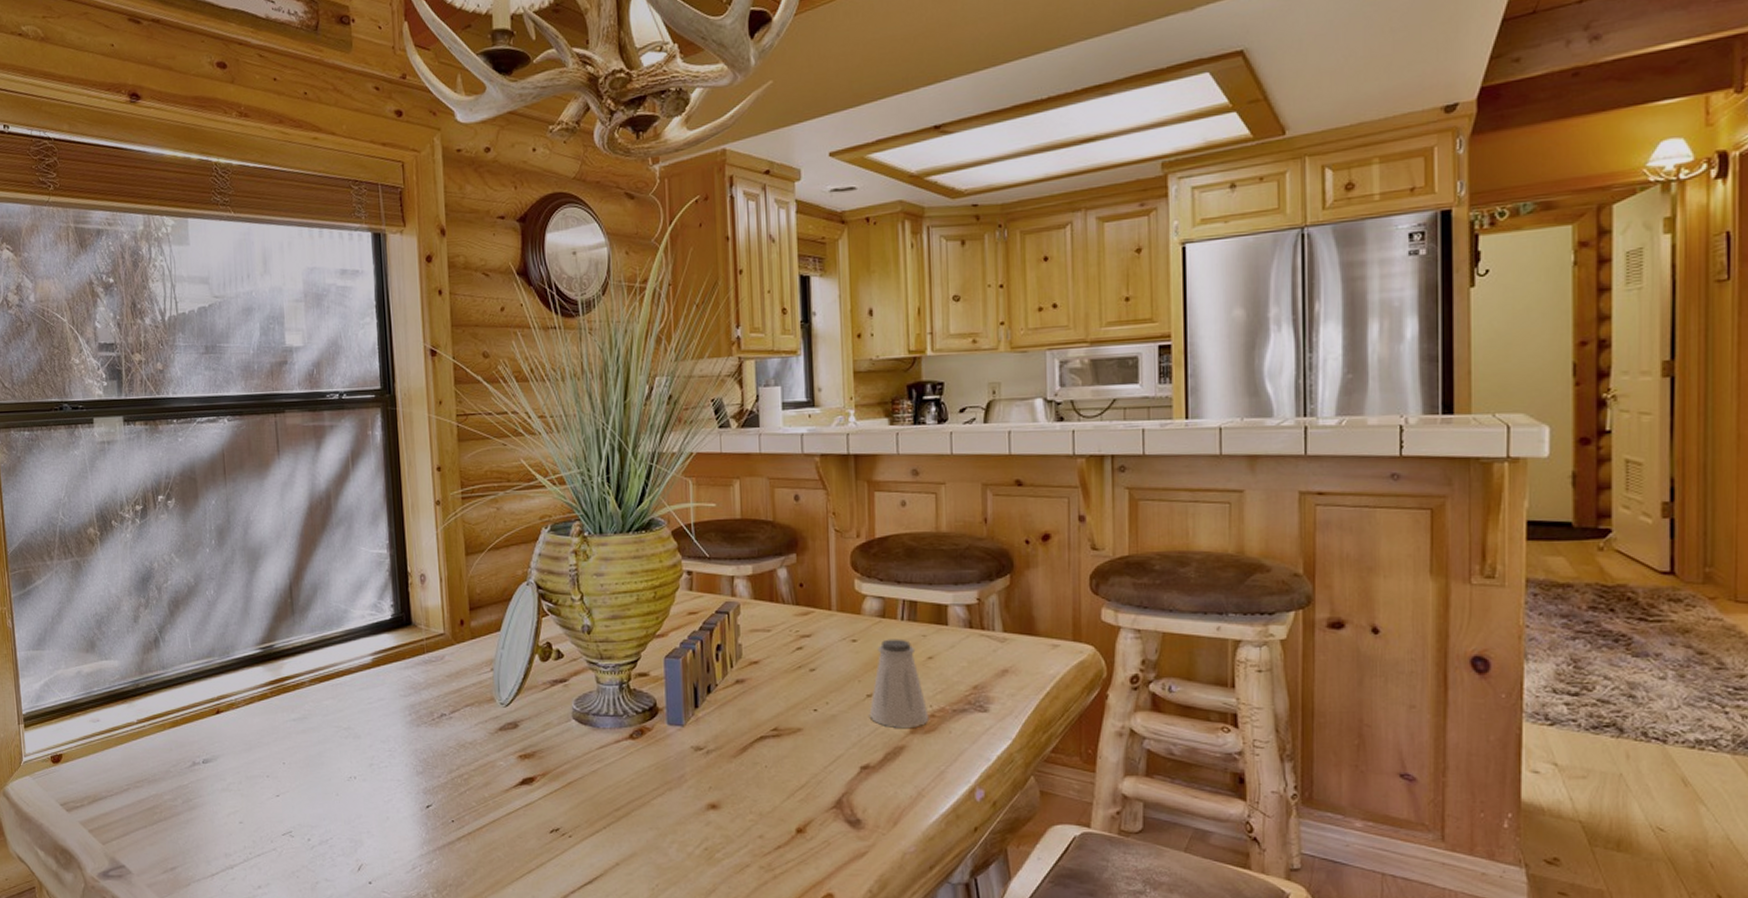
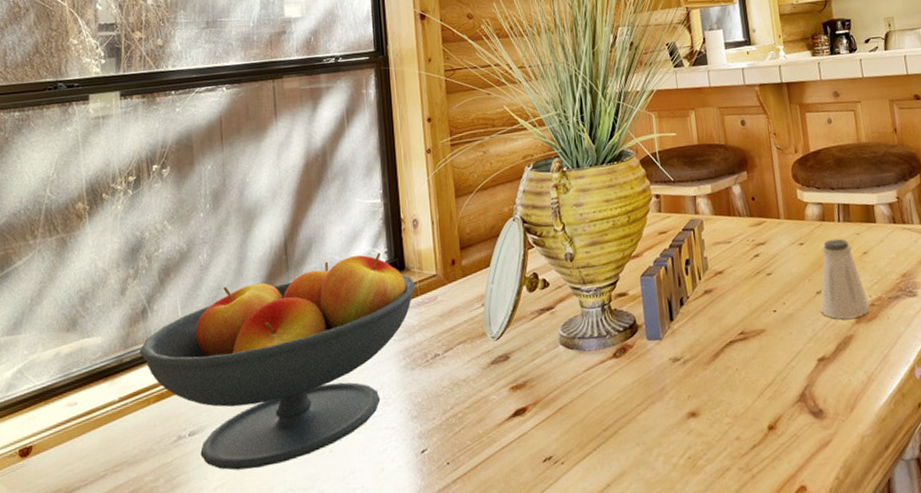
fruit bowl: none [153,604,423,800] -> present [139,252,416,470]

